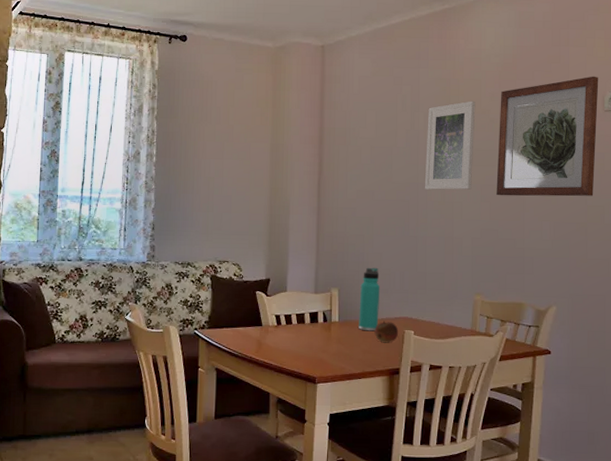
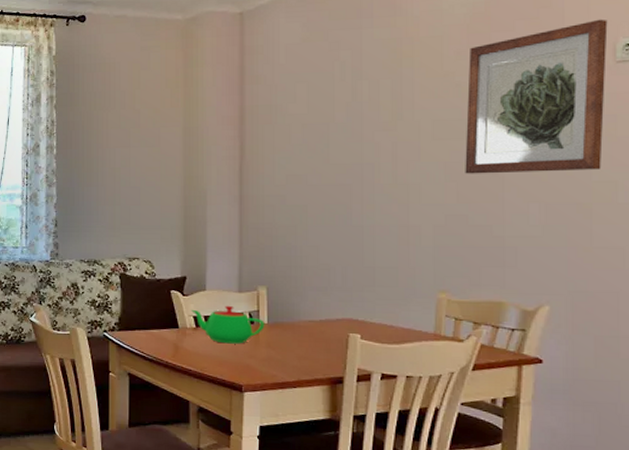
teapot: none [274,305,336,340] -> present [191,305,265,344]
thermos bottle: present [359,267,381,332] -> none [292,262,318,335]
fruit: present [374,320,399,343] -> none [311,322,342,348]
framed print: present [424,101,476,190] -> none [370,62,436,171]

